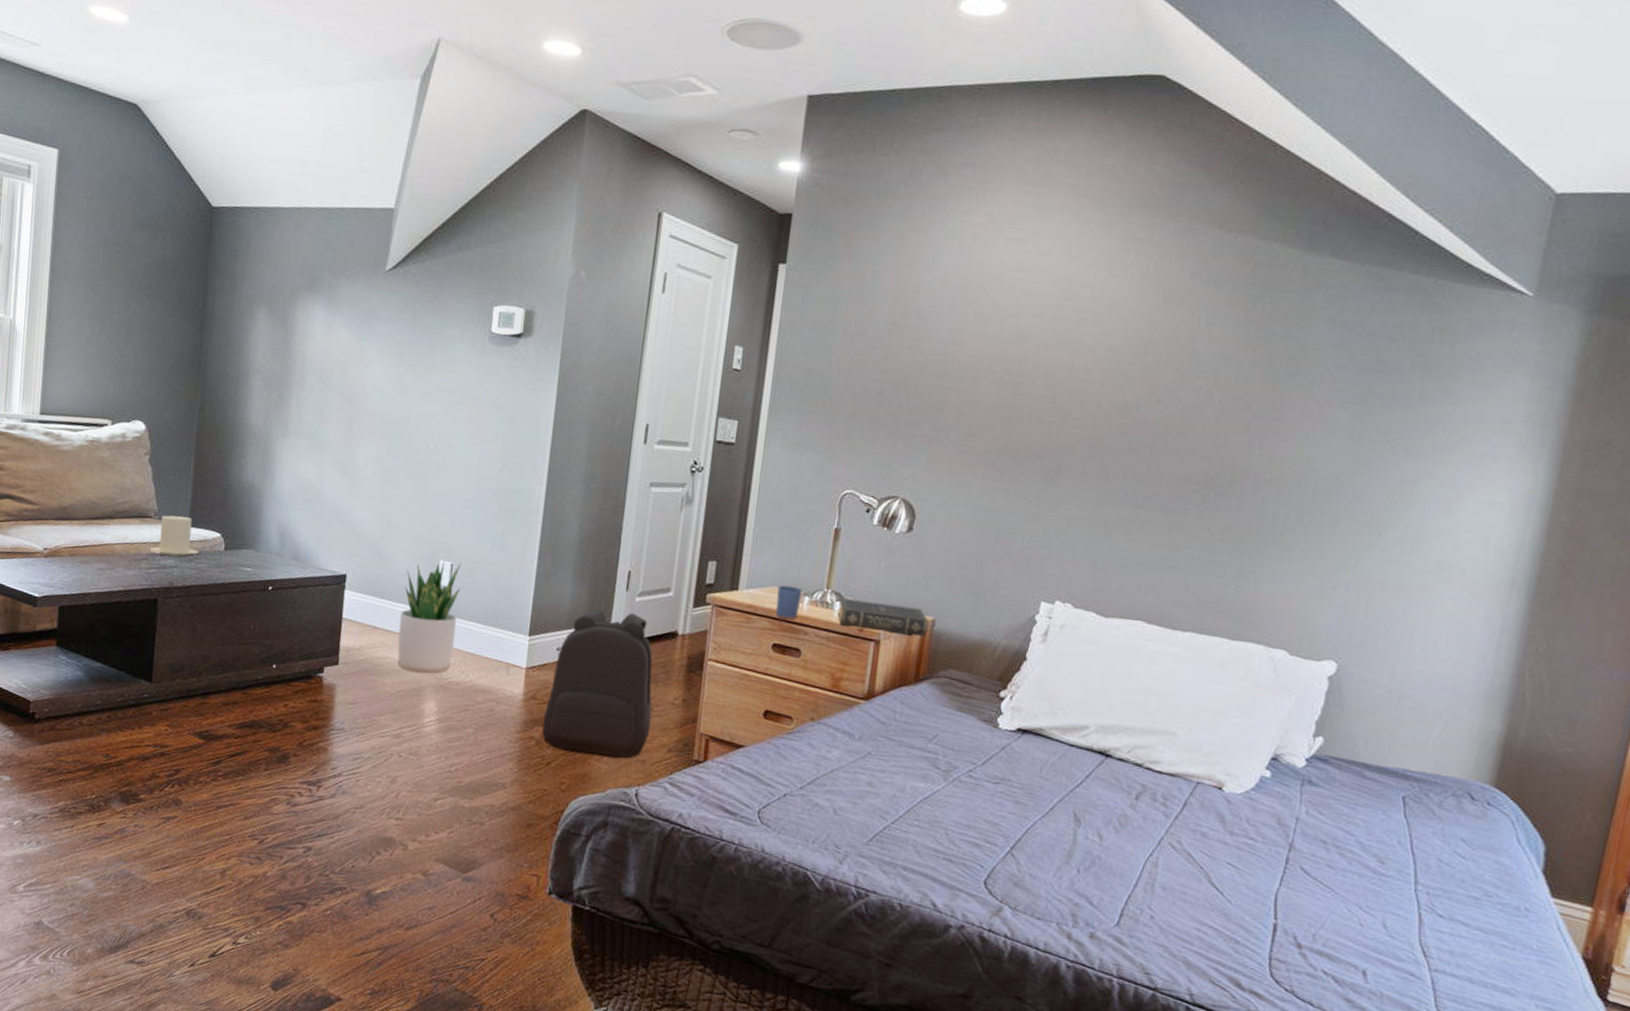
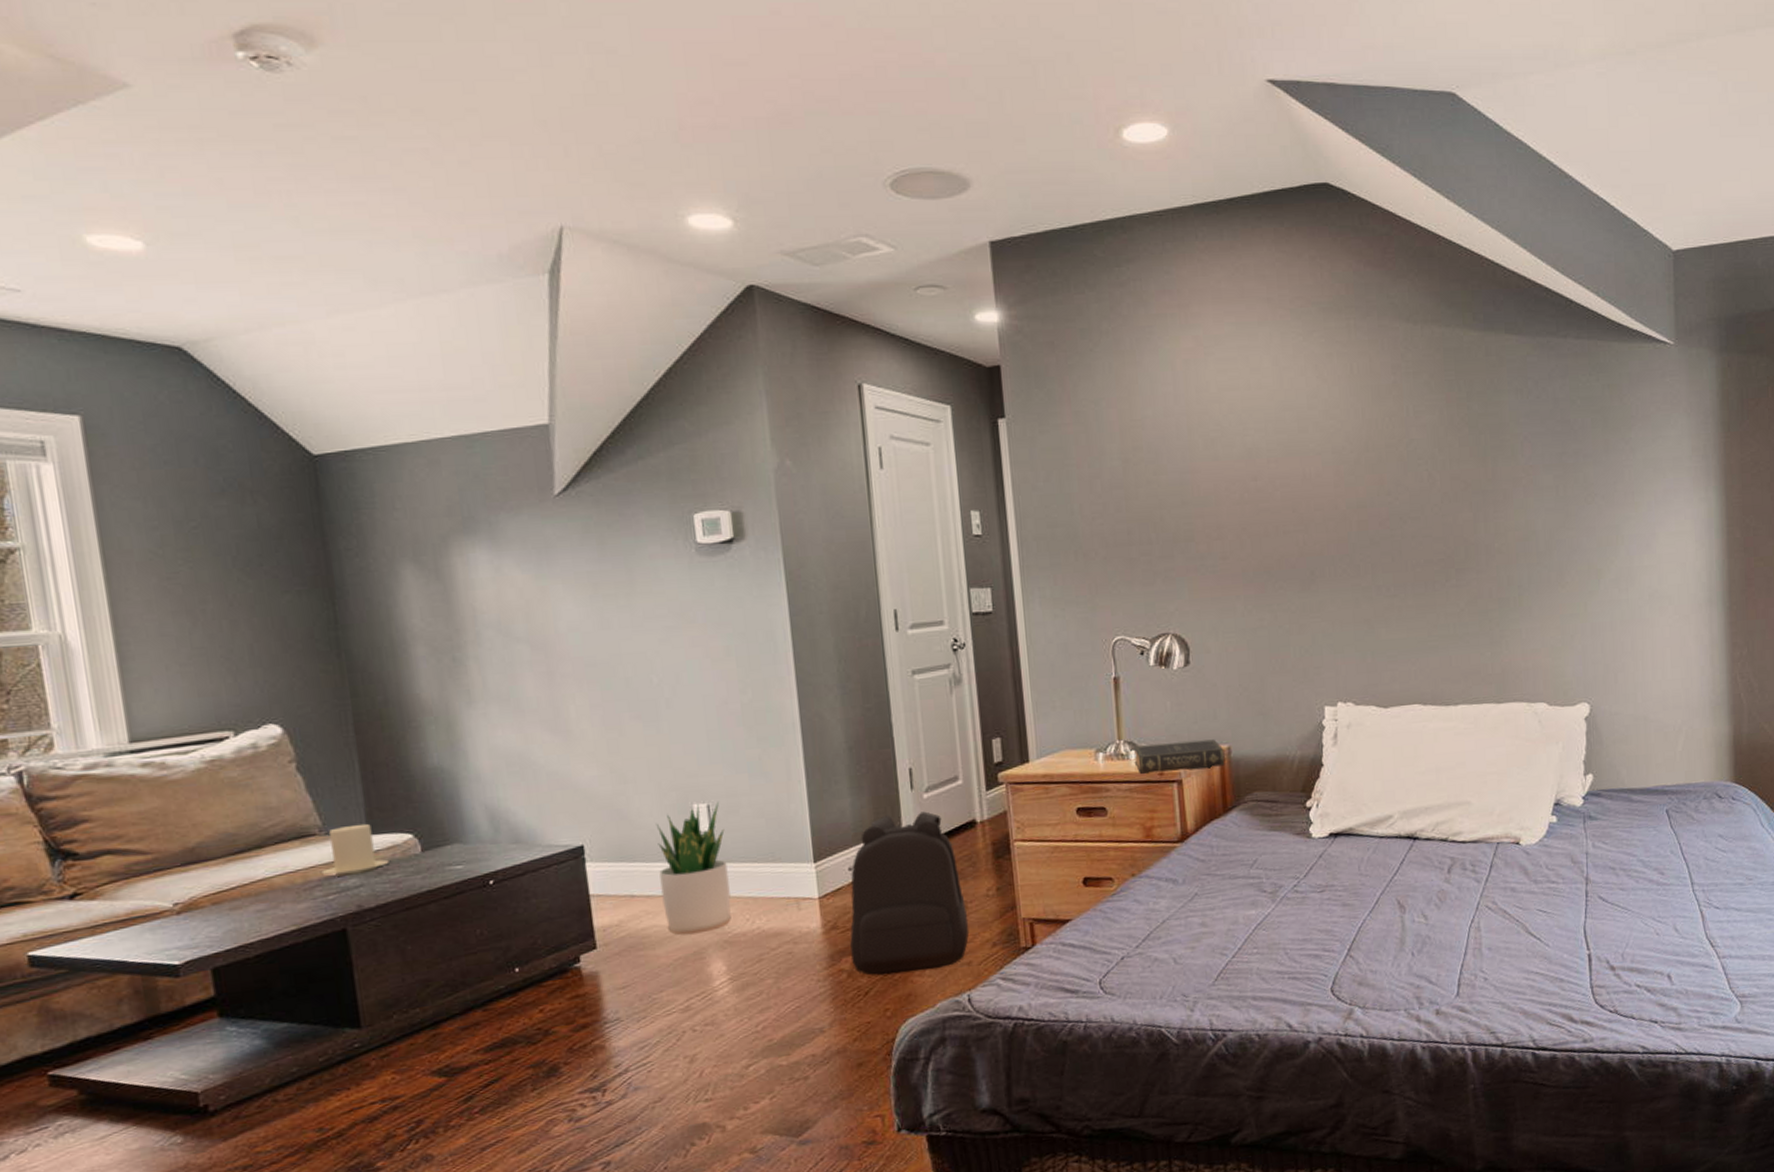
mug: present [775,585,803,620] -> none [1069,745,1096,781]

